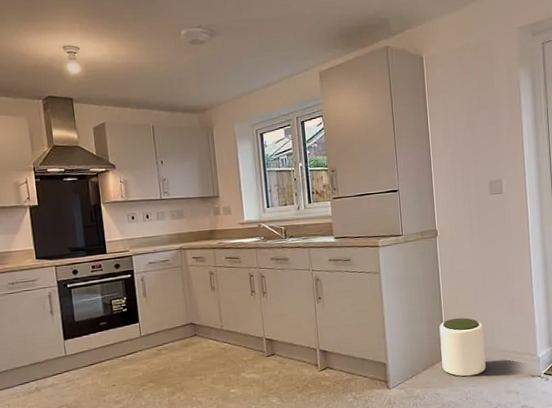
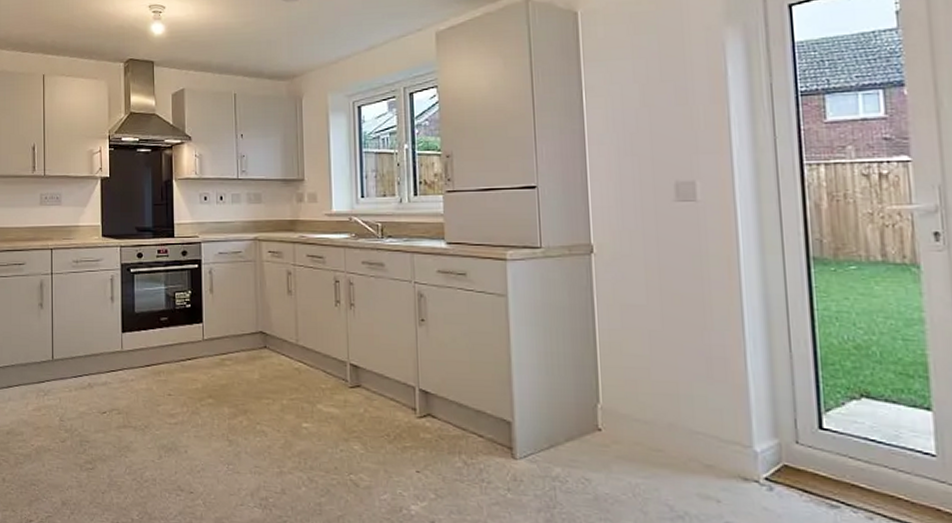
plant pot: present [439,317,486,377] -> none [592,372,666,462]

